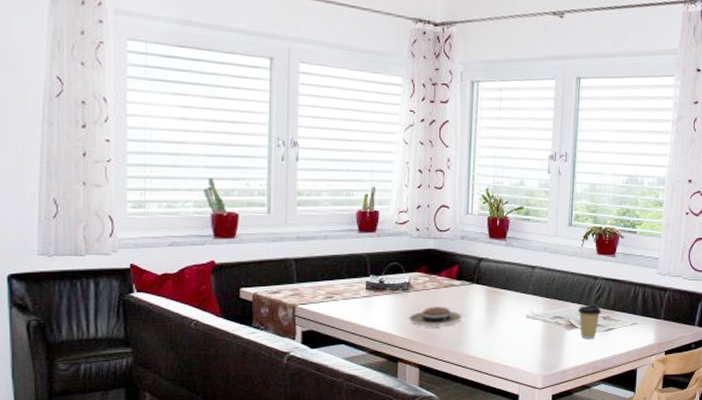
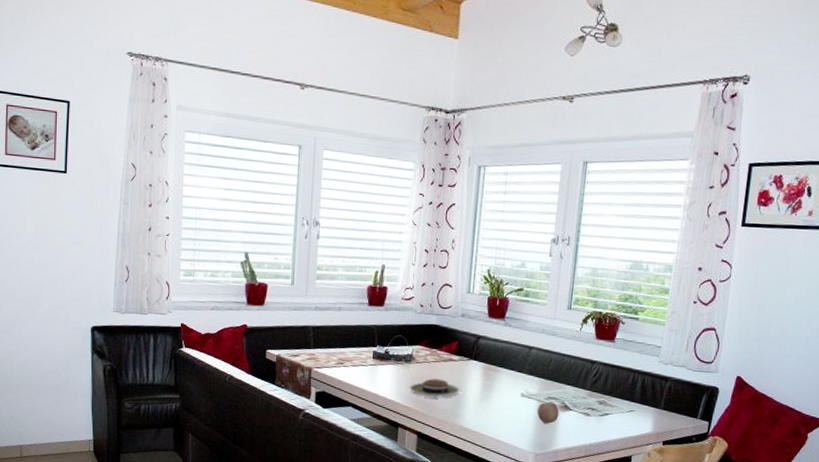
fruit: none [543,321,565,344] -> present [537,402,560,424]
coffee cup: present [578,304,602,339] -> none [573,388,598,422]

